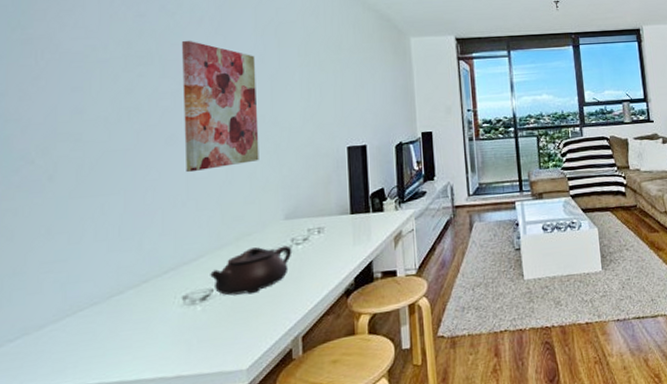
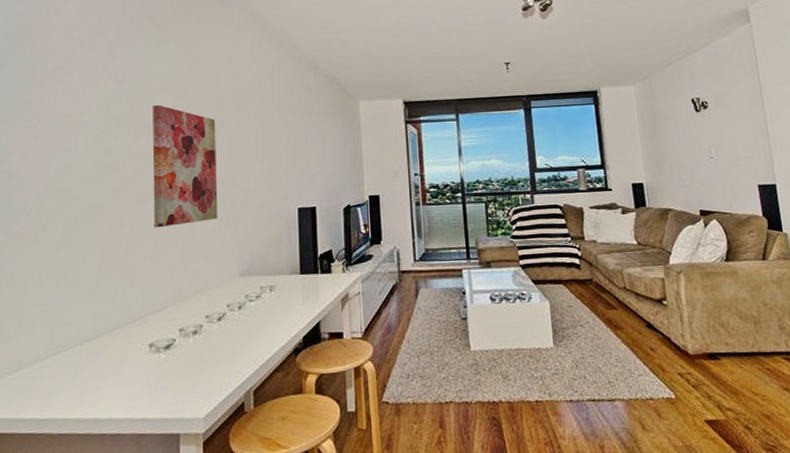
teapot: present [210,245,292,296] -> none [173,301,246,346]

